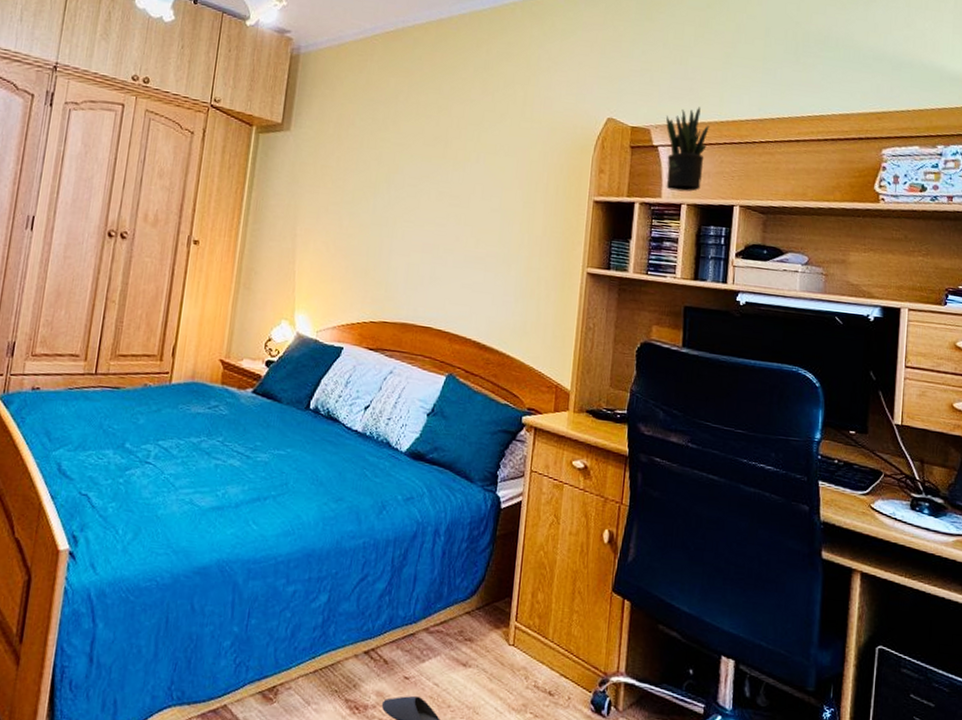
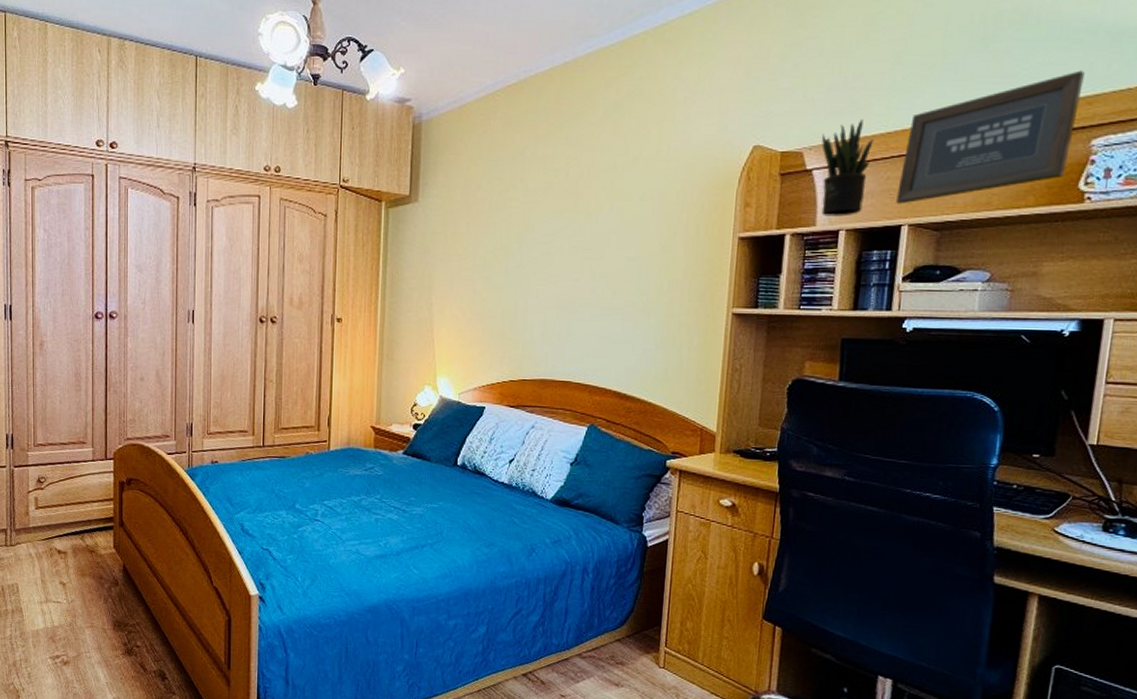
picture frame: none [729,90,874,187] -> present [896,70,1085,204]

